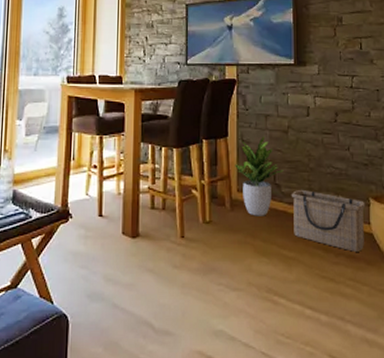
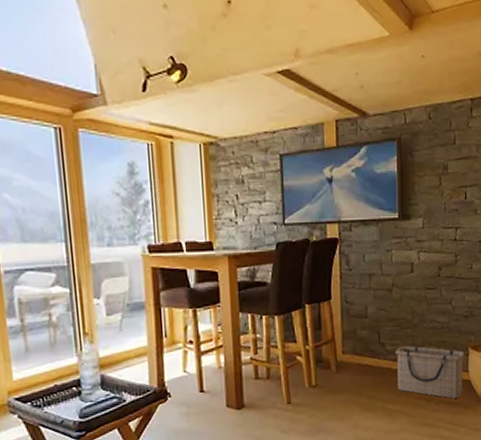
potted plant: present [235,136,284,216] -> none [339,296,388,376]

